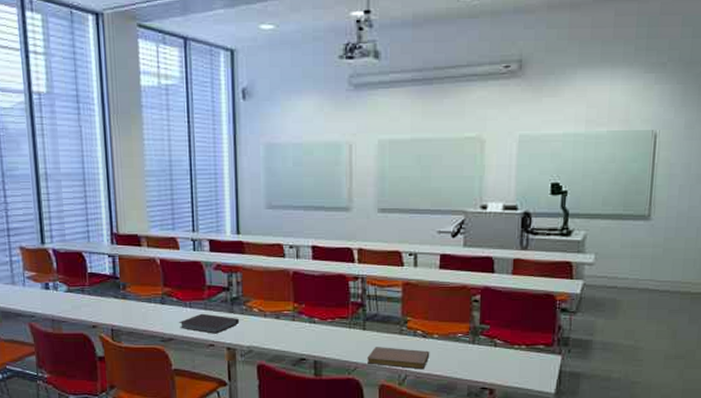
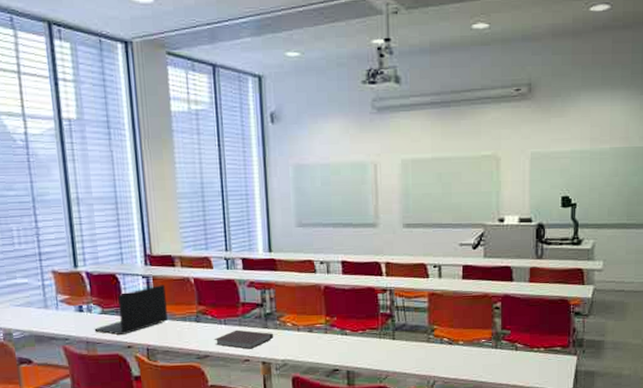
laptop: none [60,265,133,314] -> present [94,285,168,335]
notebook: present [368,347,430,370] -> none [398,355,456,375]

